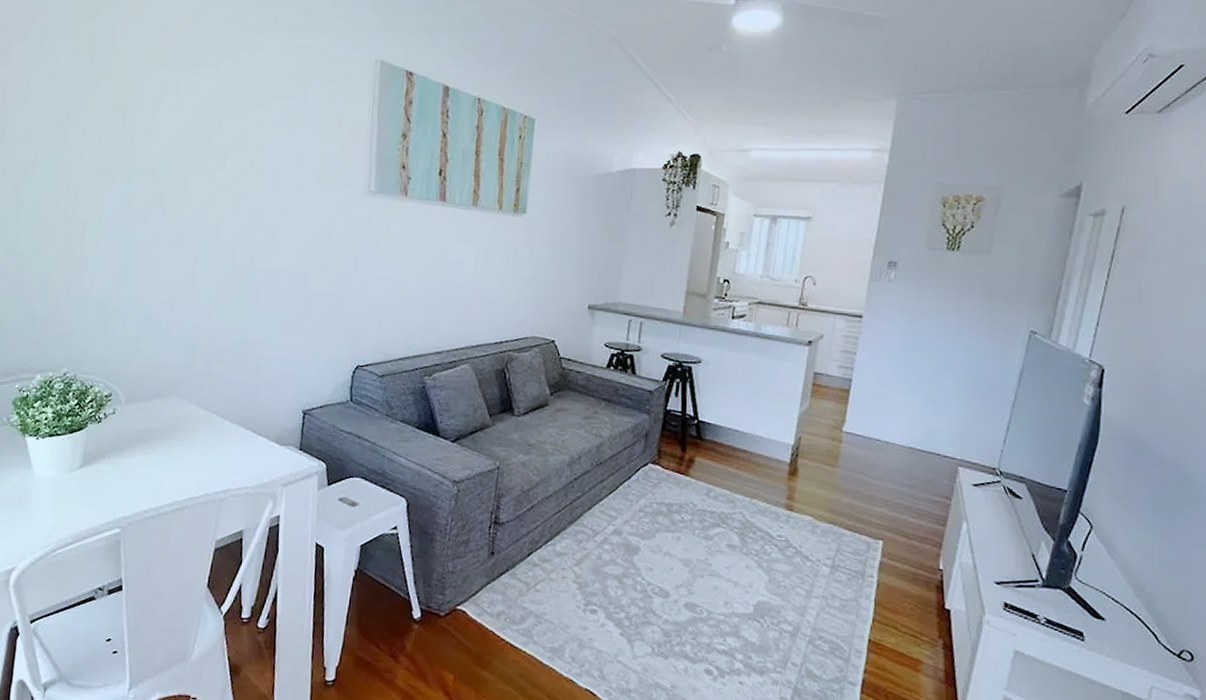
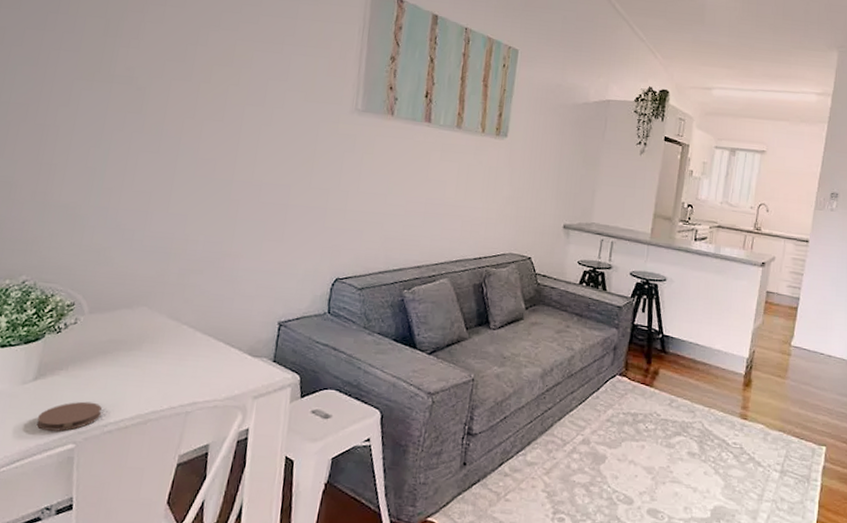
coaster: none [85,488,143,517] -> present [37,401,102,432]

